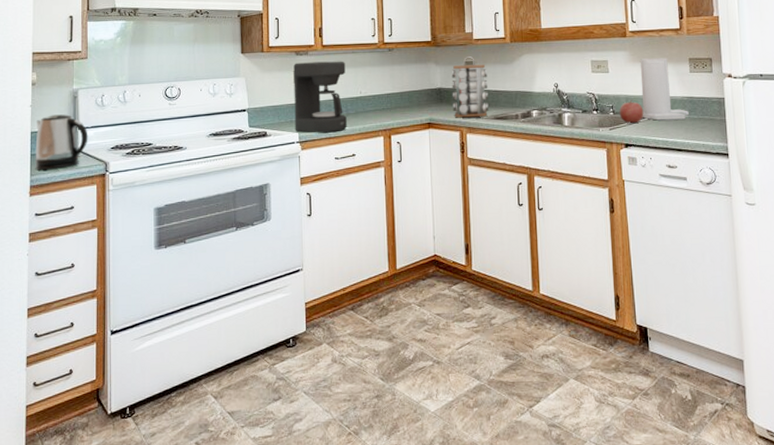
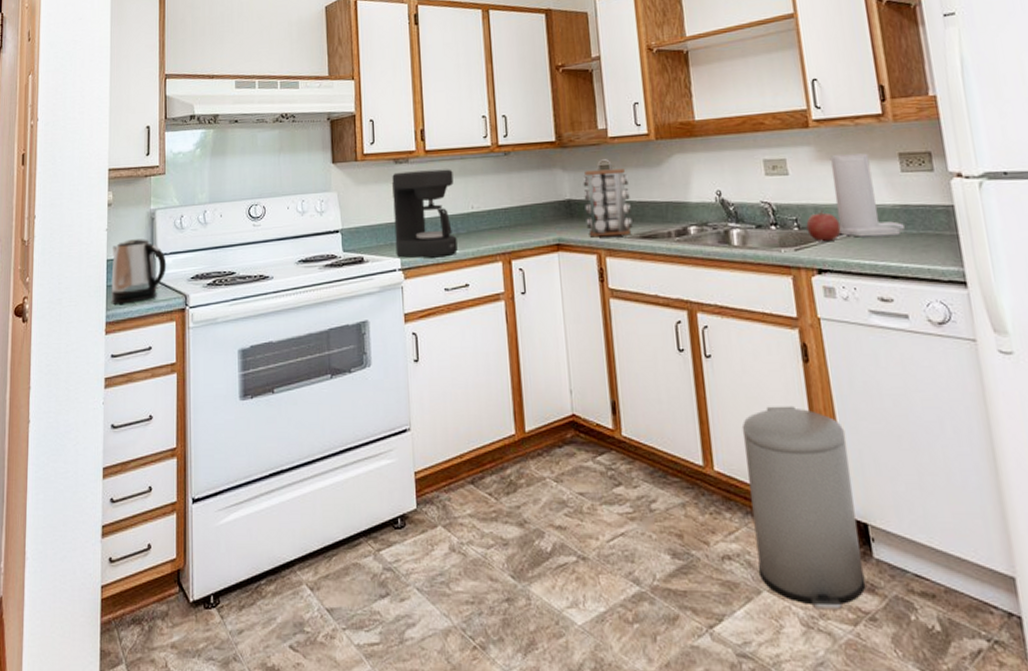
pedal bin: none [562,244,643,390] -> present [741,406,866,610]

